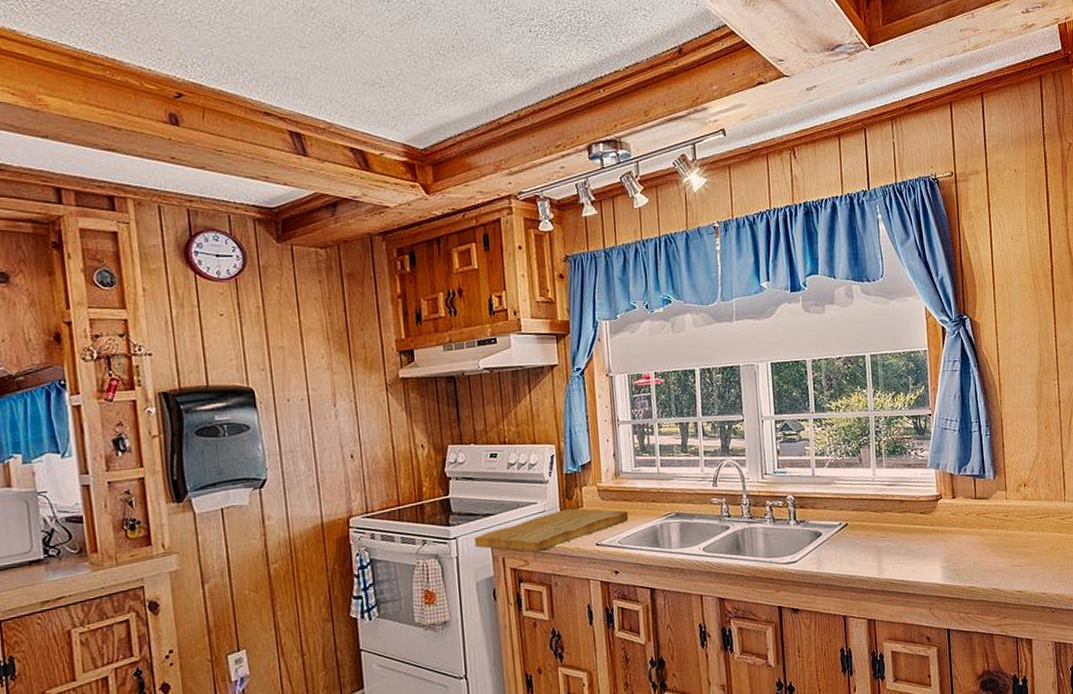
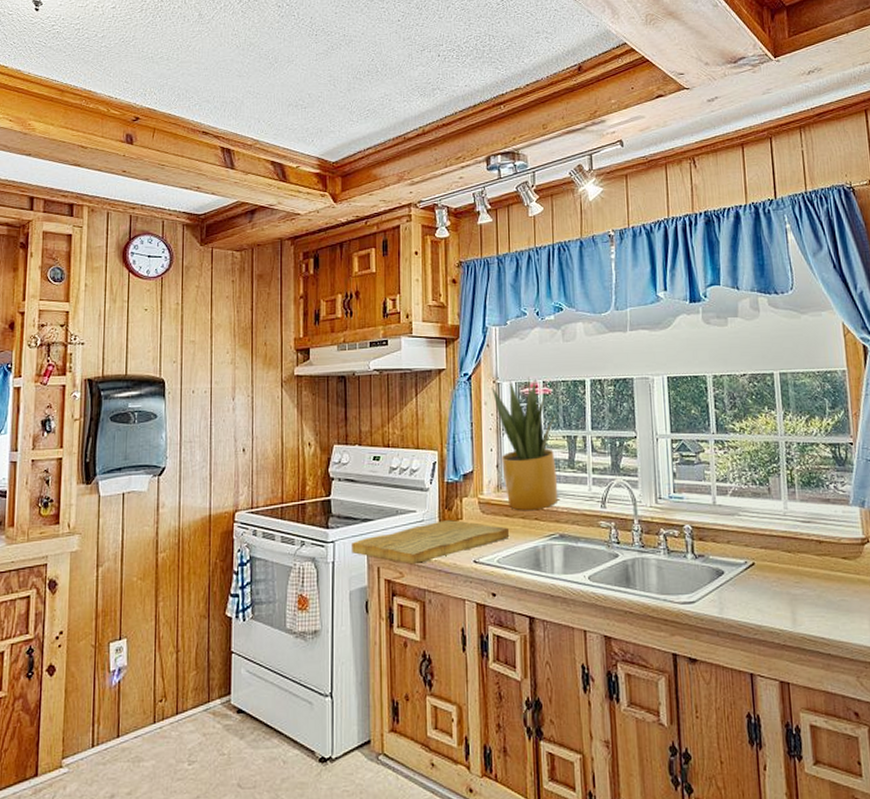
planter: none [605,368,674,495] -> present [491,376,559,511]

